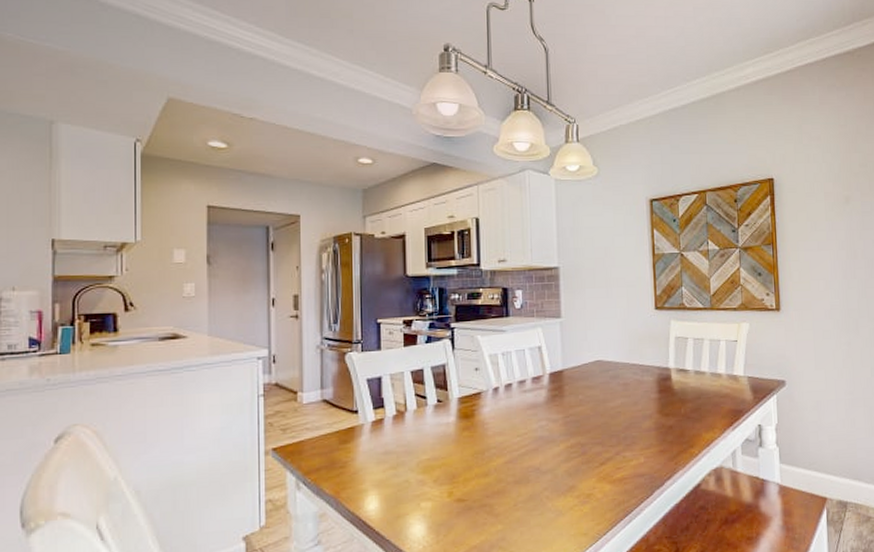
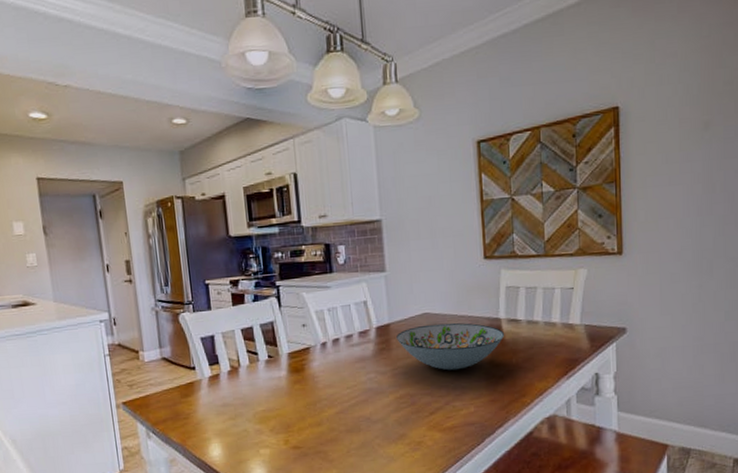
decorative bowl: none [569,371,674,420] -> present [396,322,505,371]

